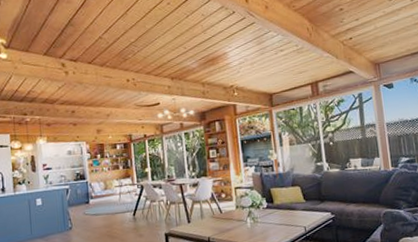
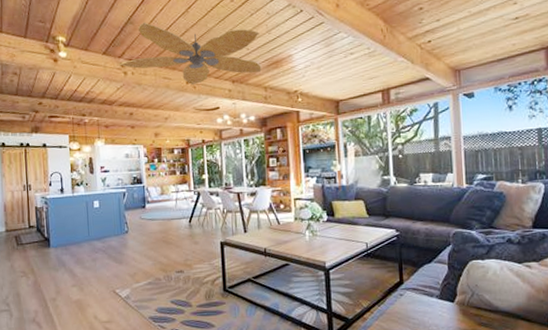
ceiling fan: none [60,24,199,83] -> present [119,22,262,86]

